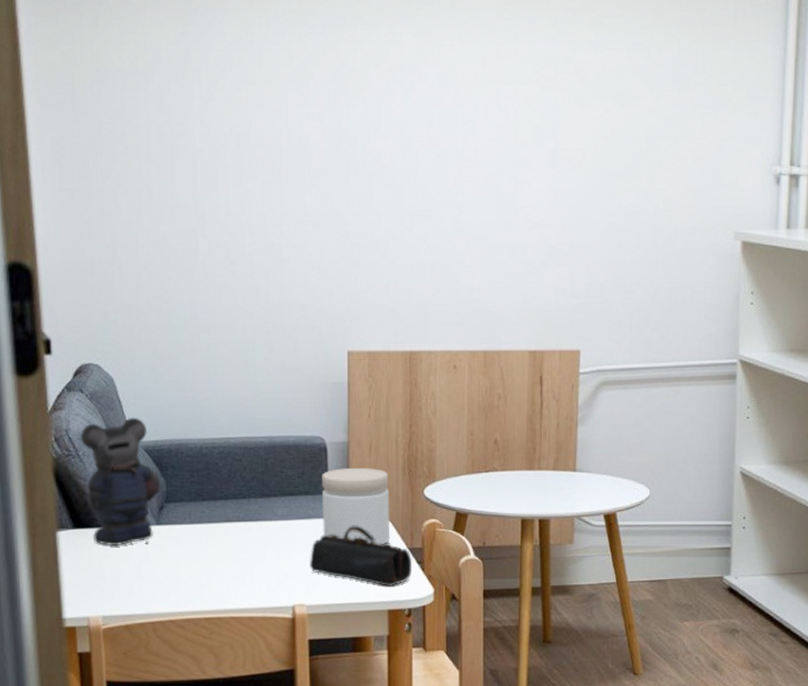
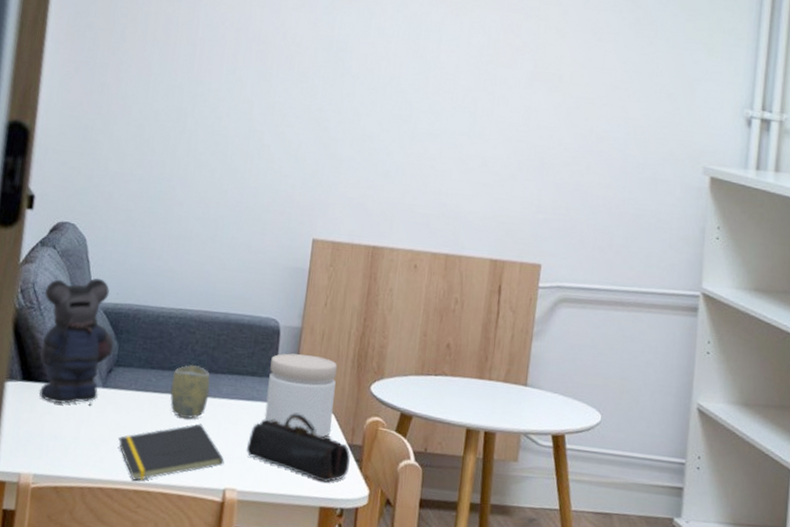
notepad: none [180,547,290,609] -> present [117,423,225,481]
cup: none [225,491,265,545] -> present [170,364,210,419]

